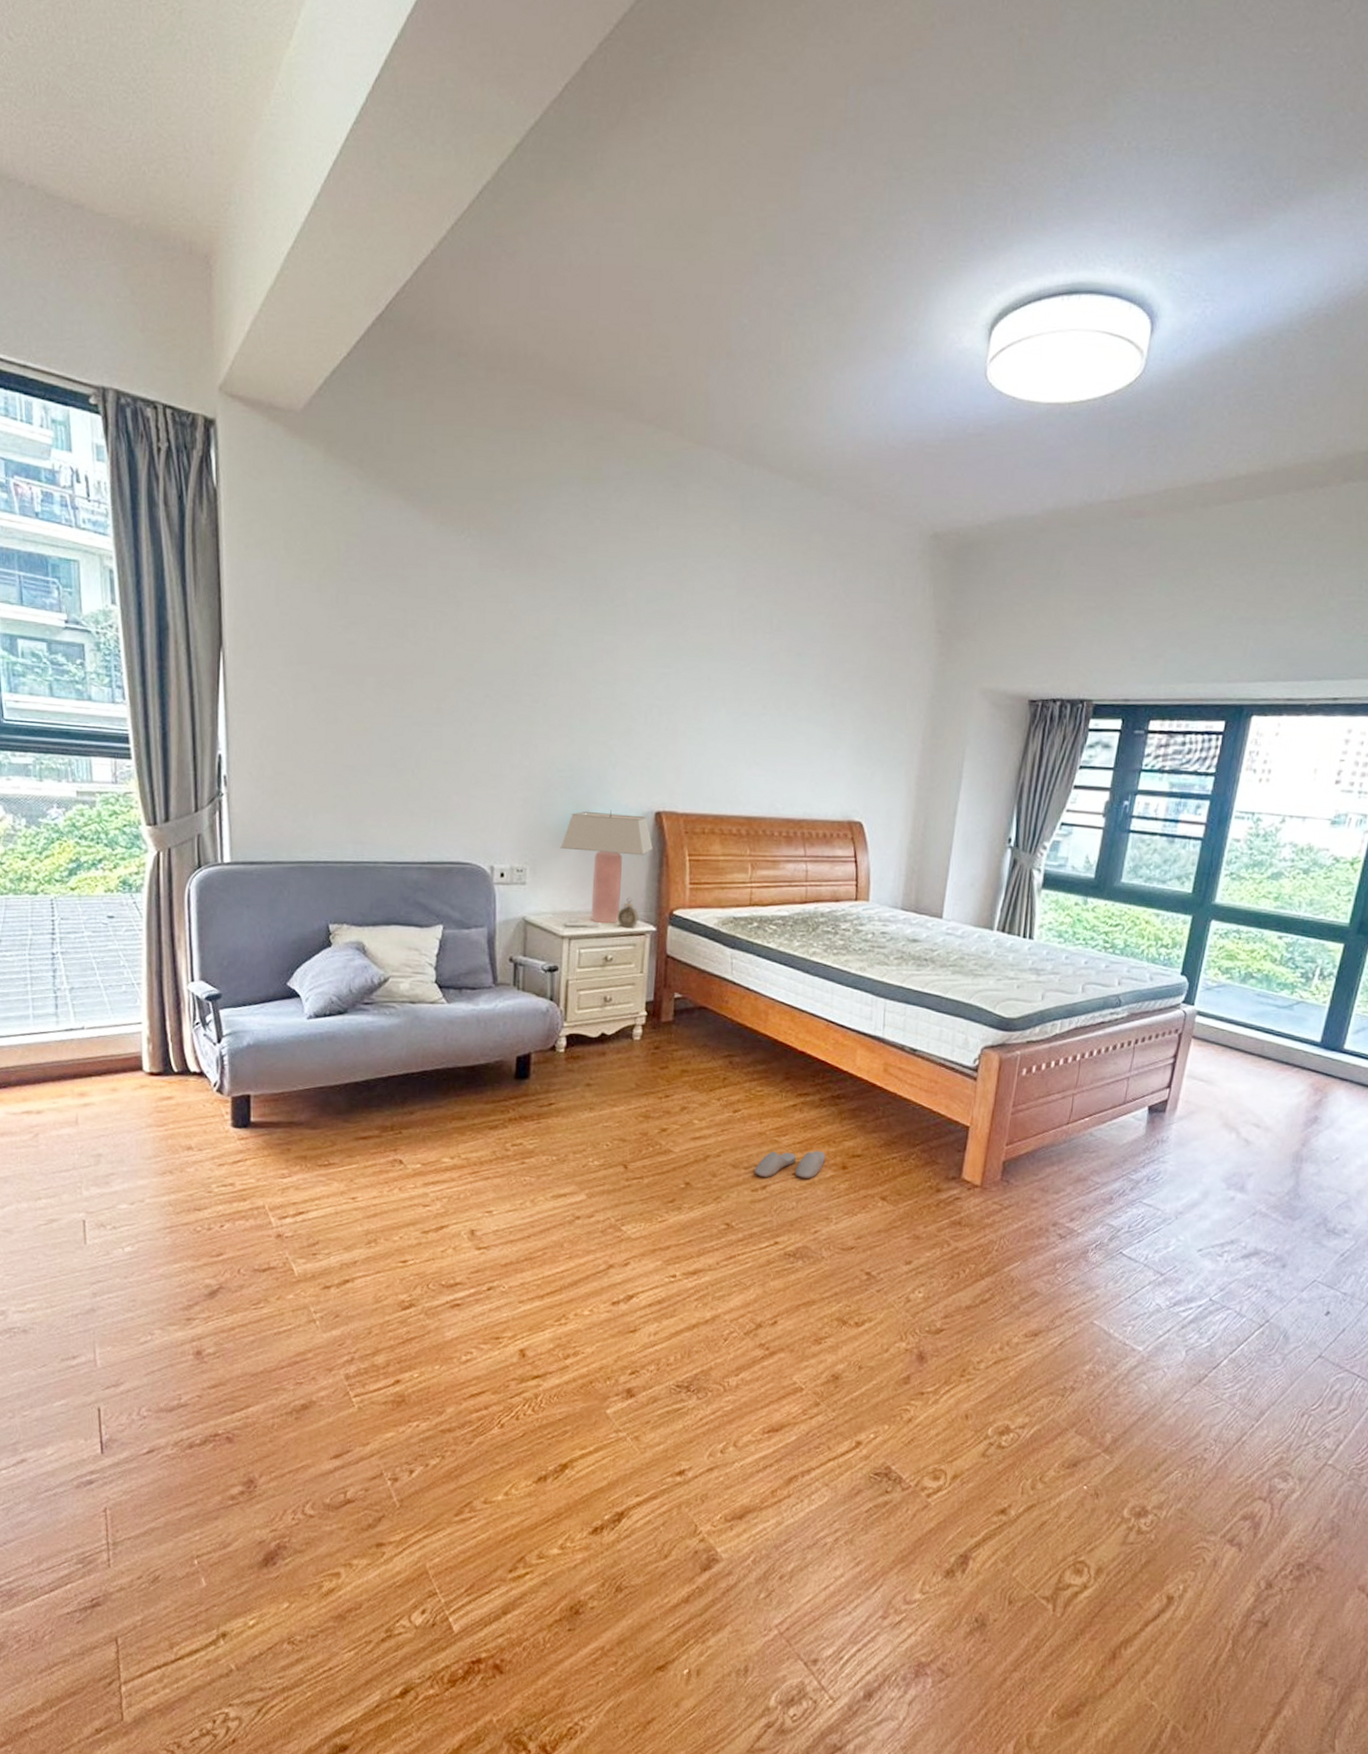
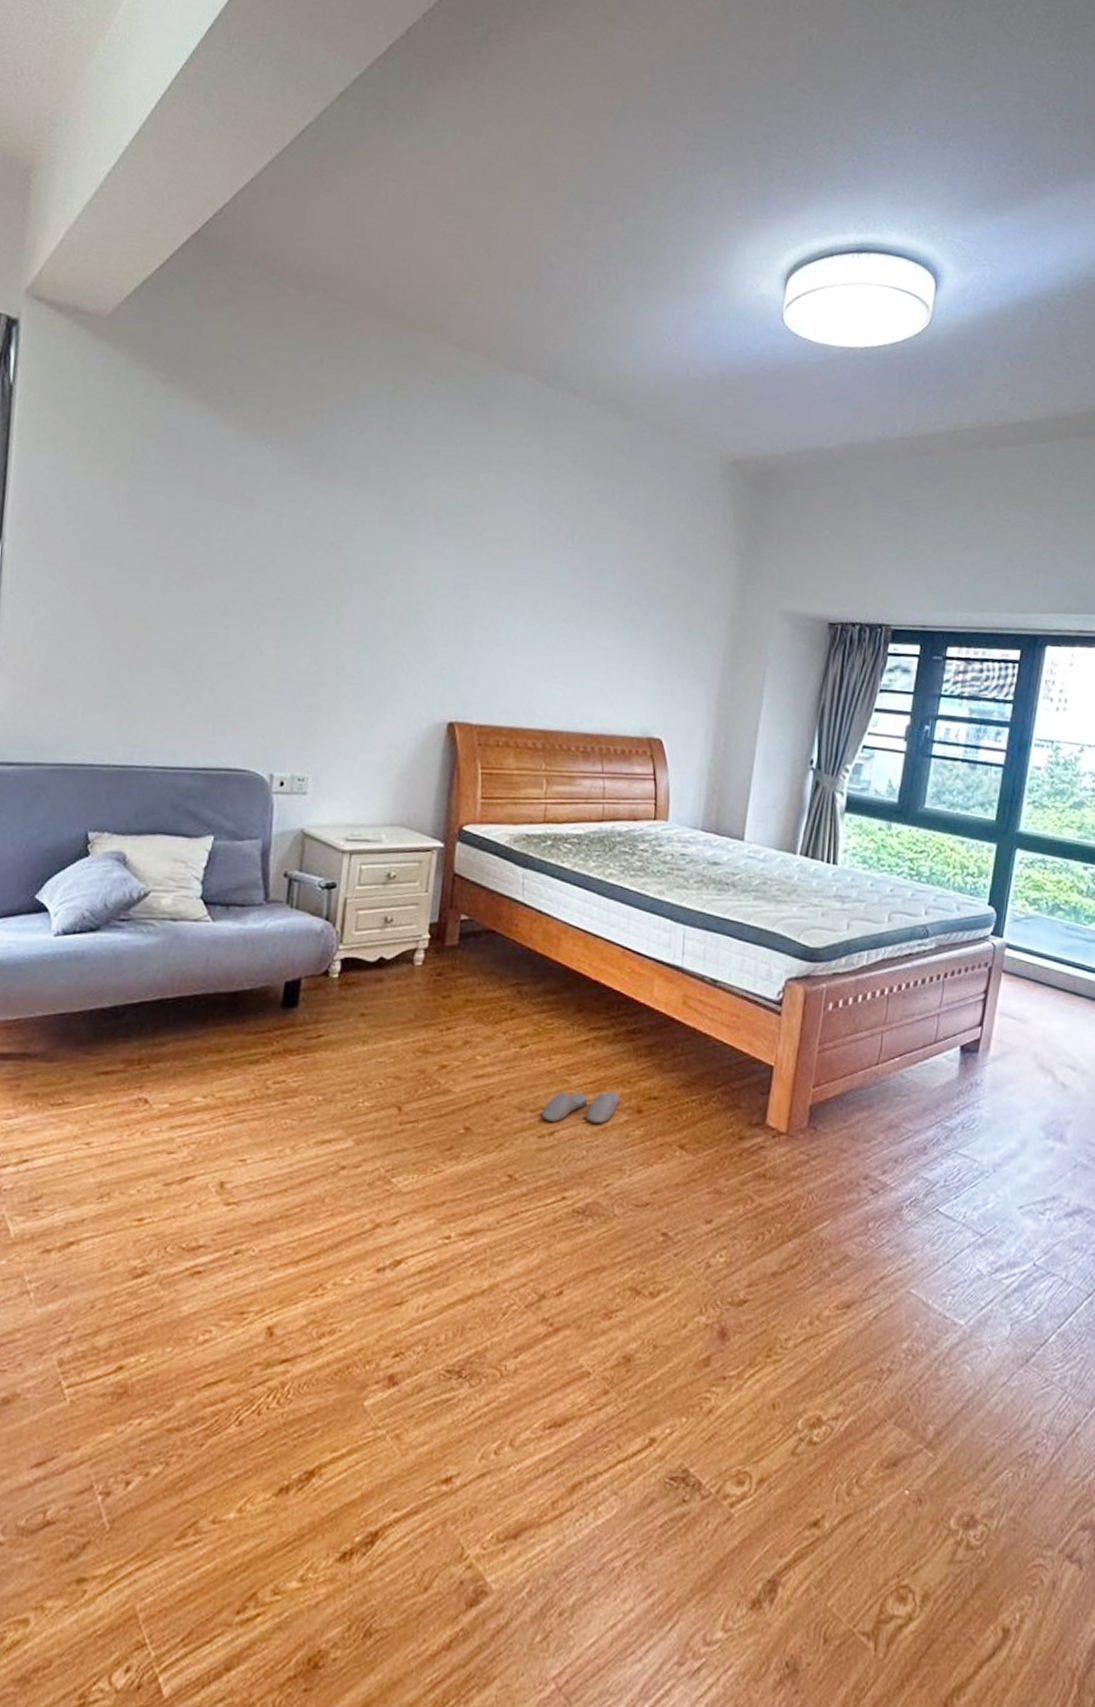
table lamp: present [560,809,654,924] -> none [346,719,445,839]
alarm clock: present [616,897,639,930] -> none [402,810,426,845]

